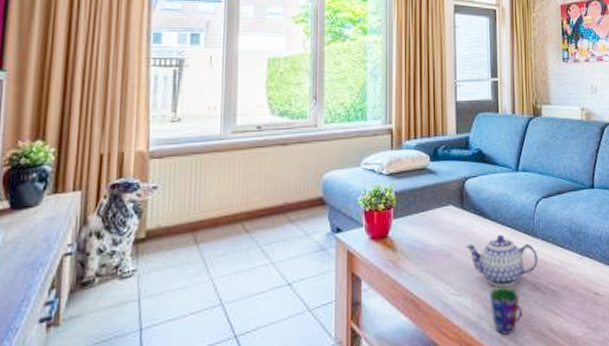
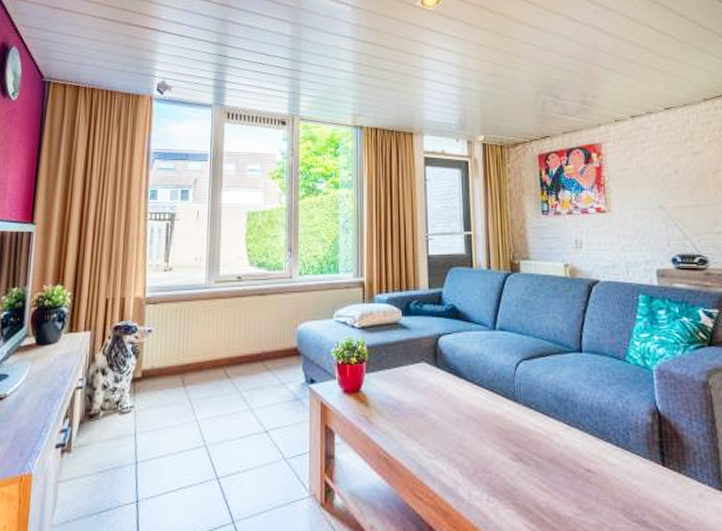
teapot: present [465,234,538,287] -> none [439,396,520,453]
cup: present [490,287,523,335] -> none [467,453,504,505]

